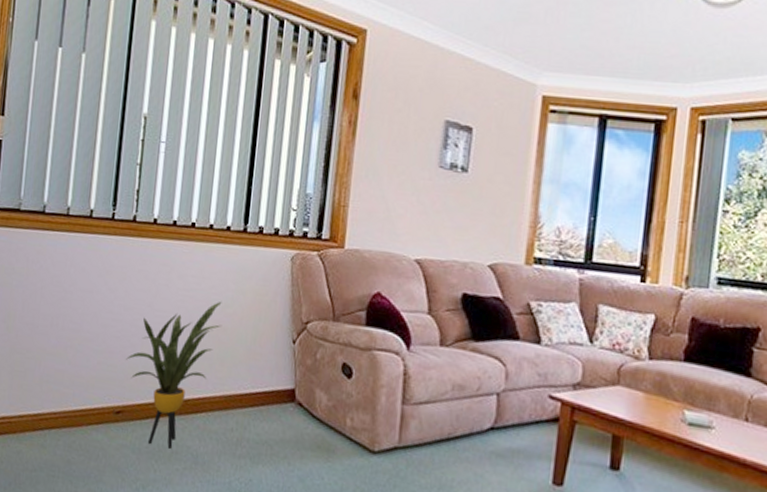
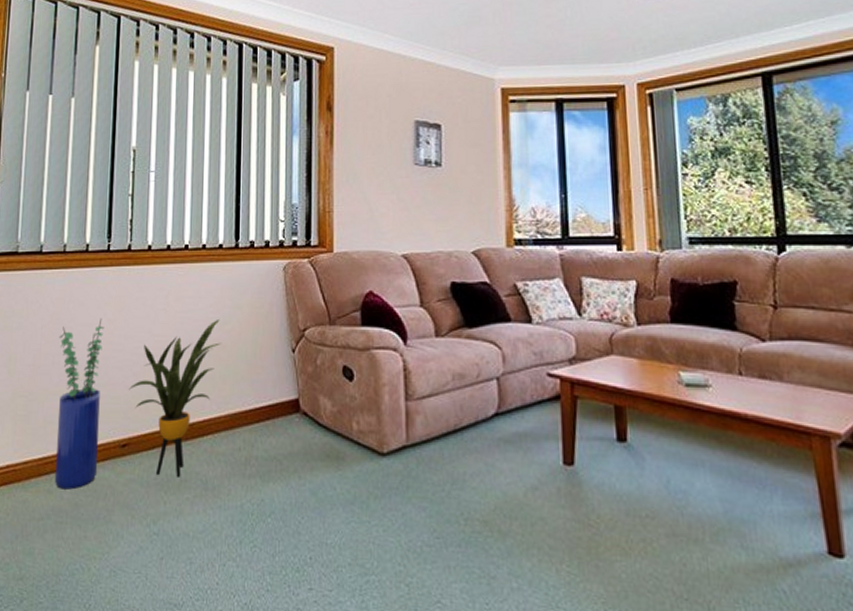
vase: none [49,286,105,447] -> present [55,318,105,490]

